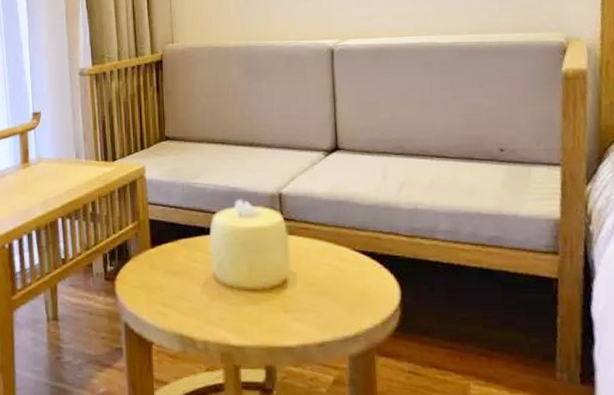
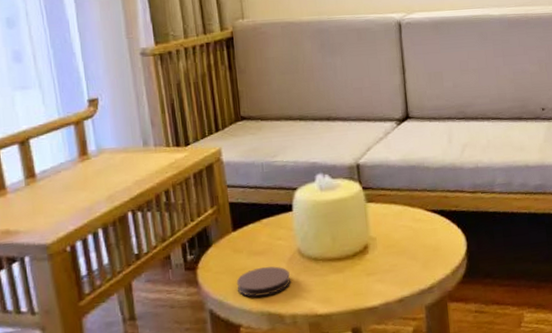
coaster: none [151,287,204,316] -> present [236,266,290,297]

